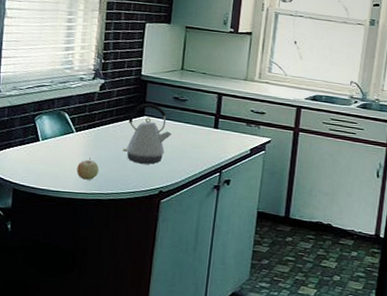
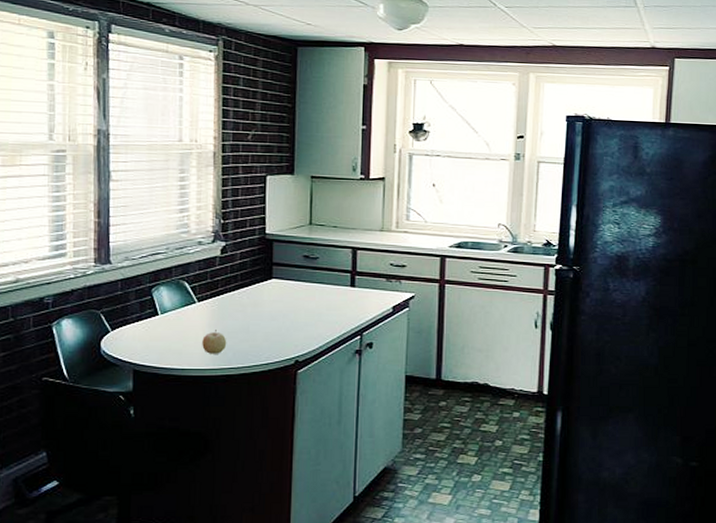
kettle: present [123,103,172,164] -> none [251,264,305,332]

